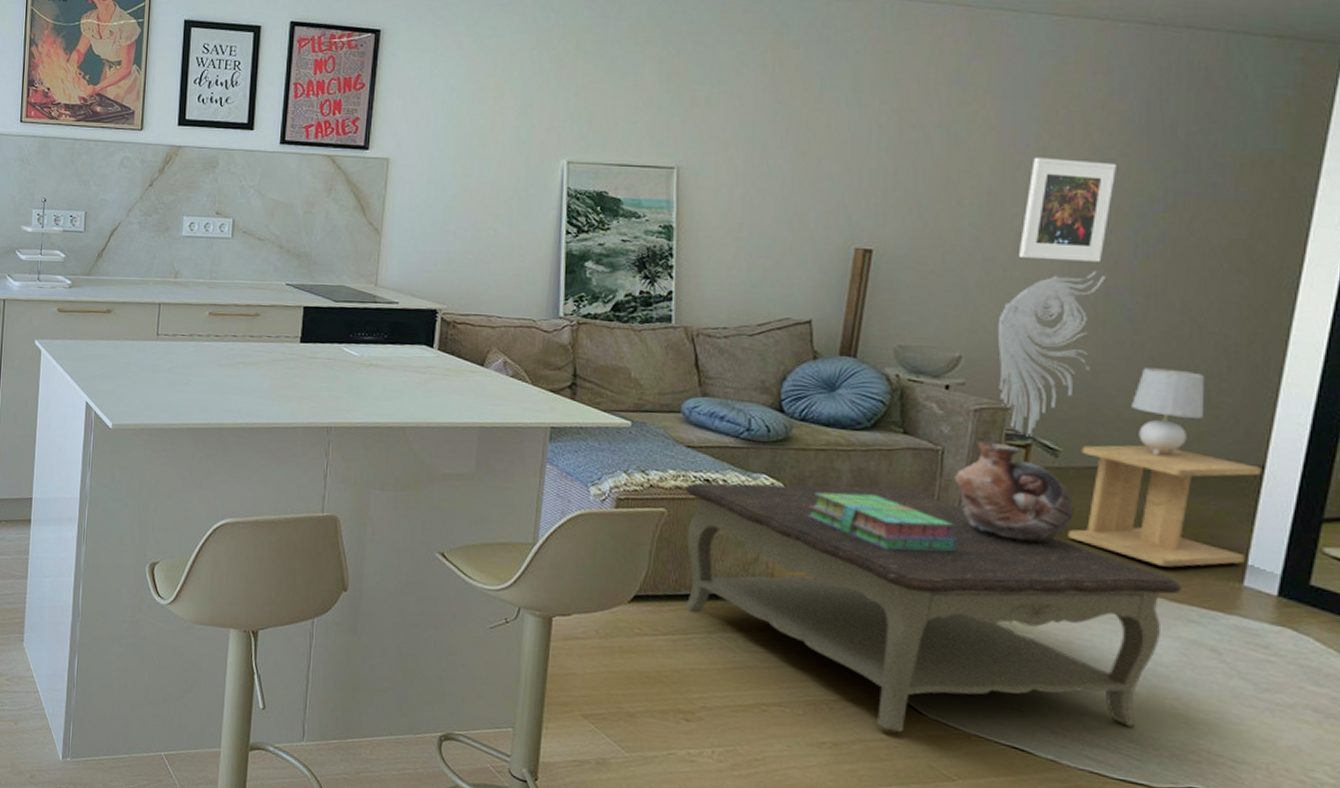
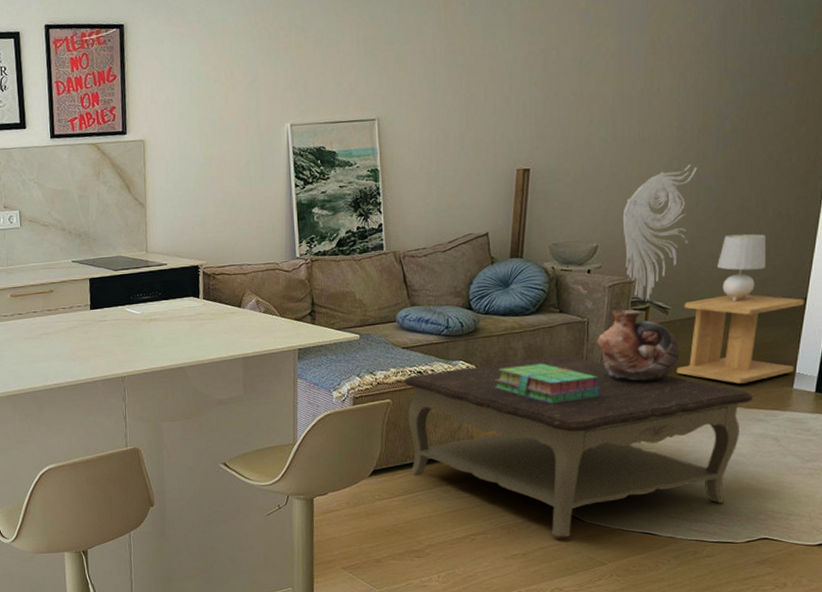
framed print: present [1019,157,1116,262] -> none [636,75,702,161]

